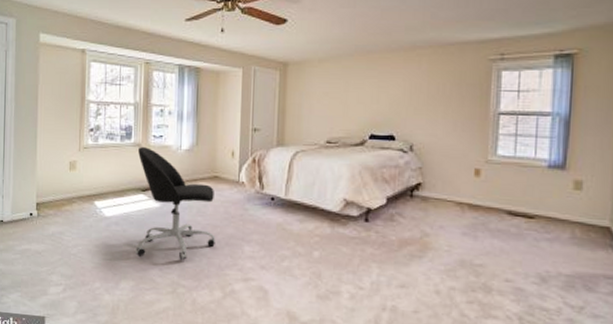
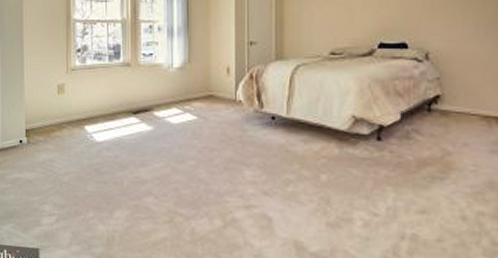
office chair: present [134,146,215,261] -> none [128,65,213,188]

